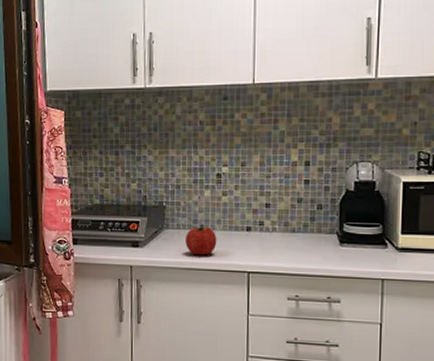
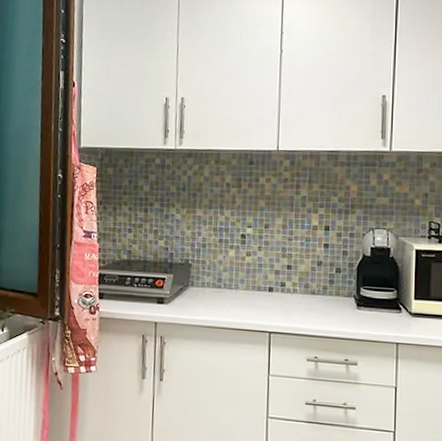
apple: present [186,224,217,256] -> none [210,283,240,315]

